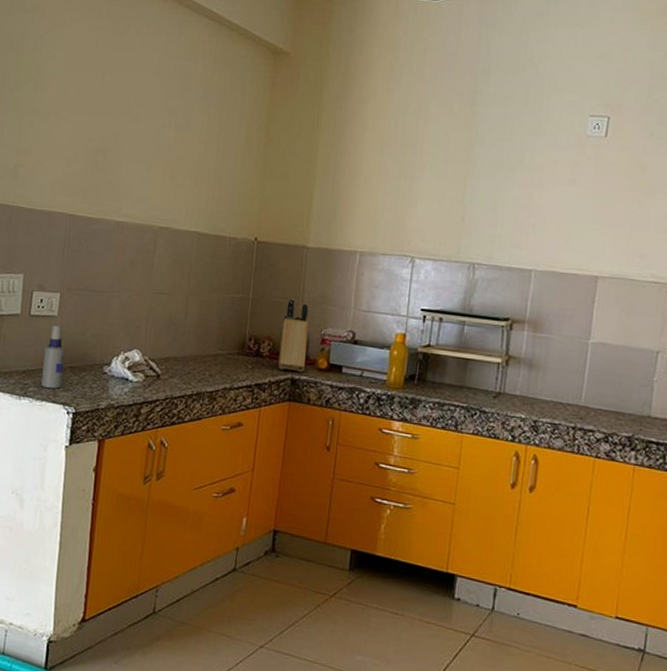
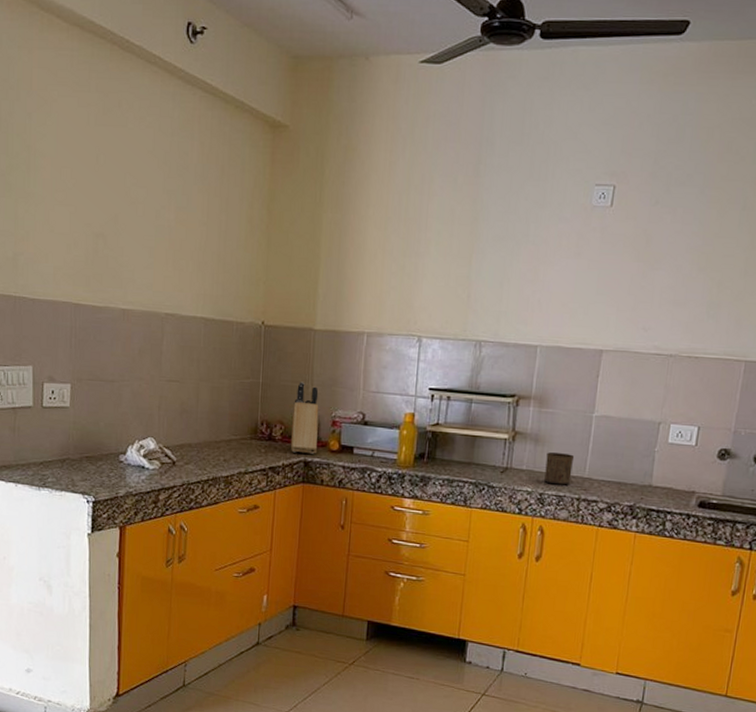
spray bottle: present [41,324,66,389] -> none [59,415,81,479]
cup: none [538,378,570,413] -> present [544,452,575,485]

